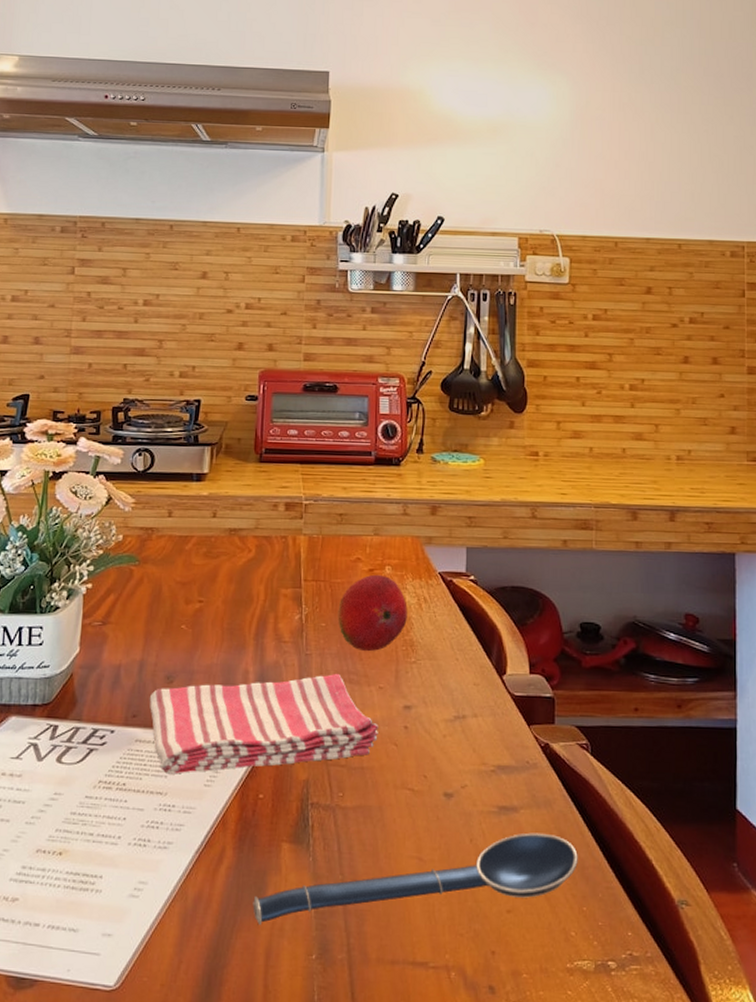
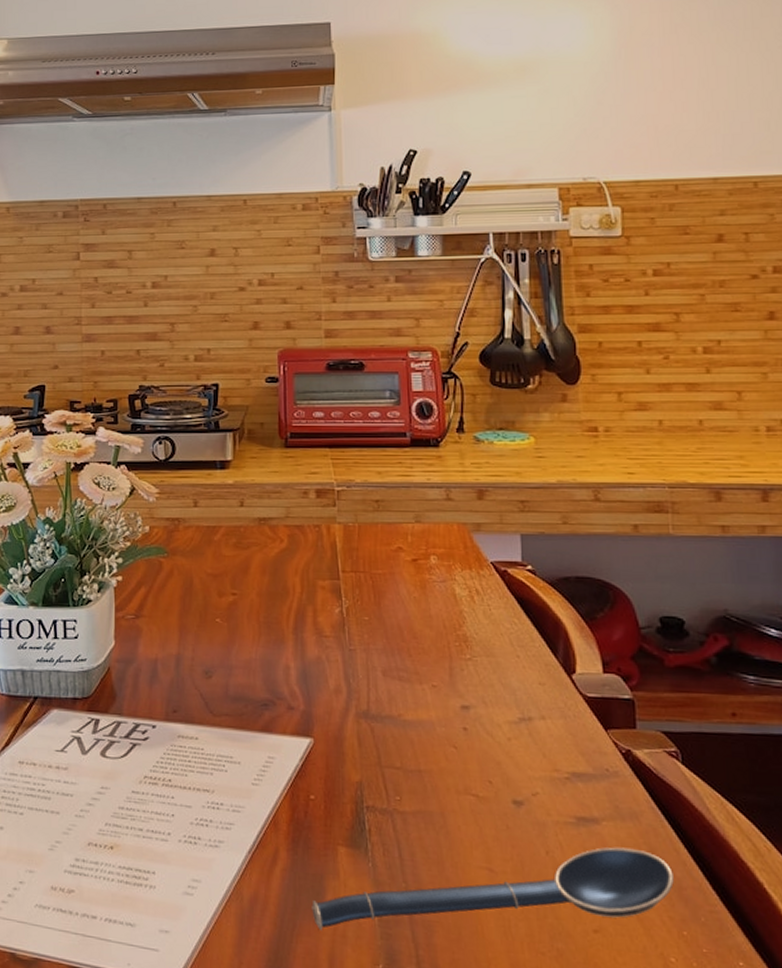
dish towel: present [149,673,379,774] -> none [188,669,435,772]
fruit: present [338,574,408,651] -> none [381,564,459,647]

